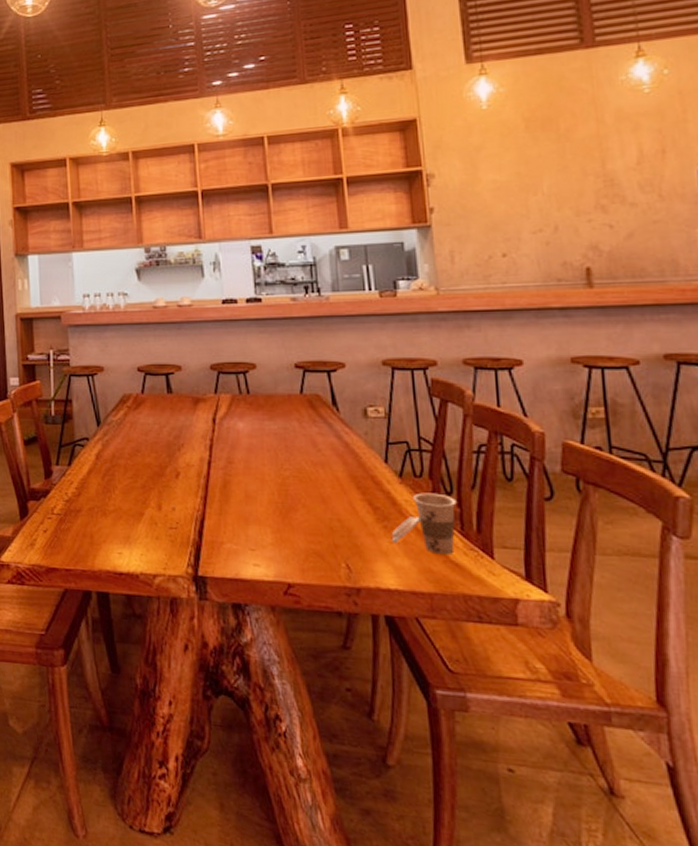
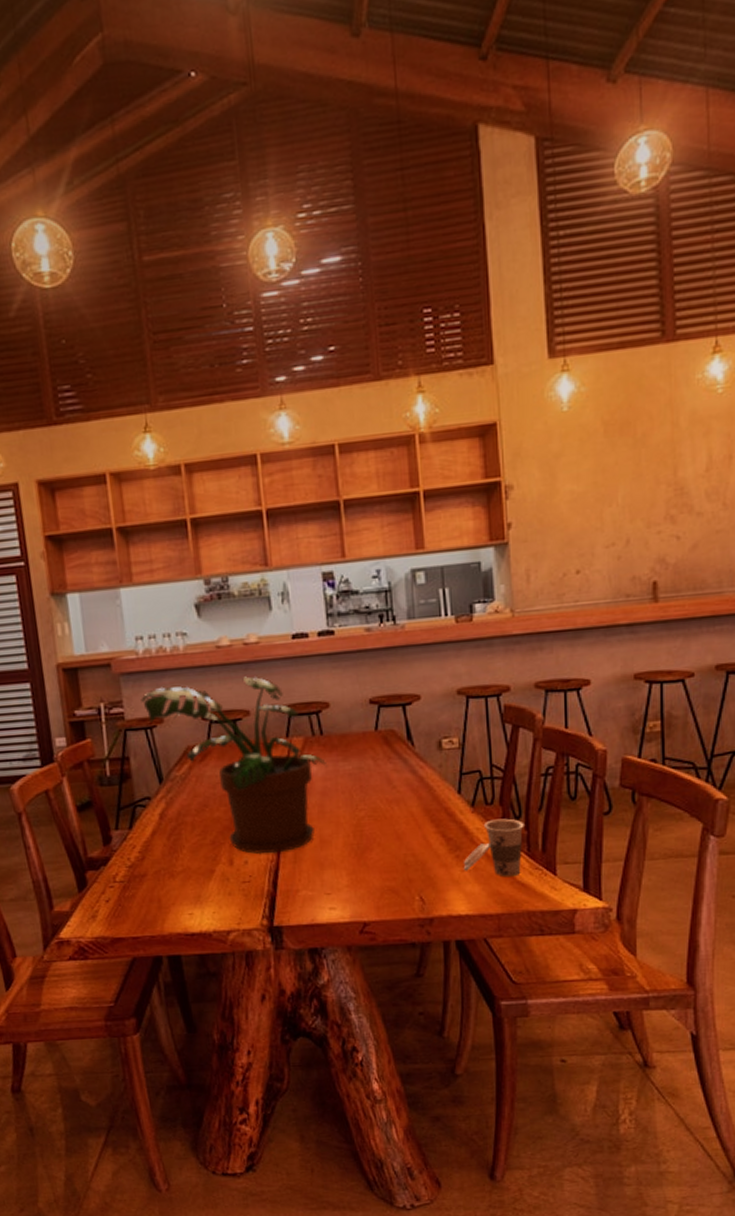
potted plant: none [85,335,253,503] -> present [141,676,327,855]

